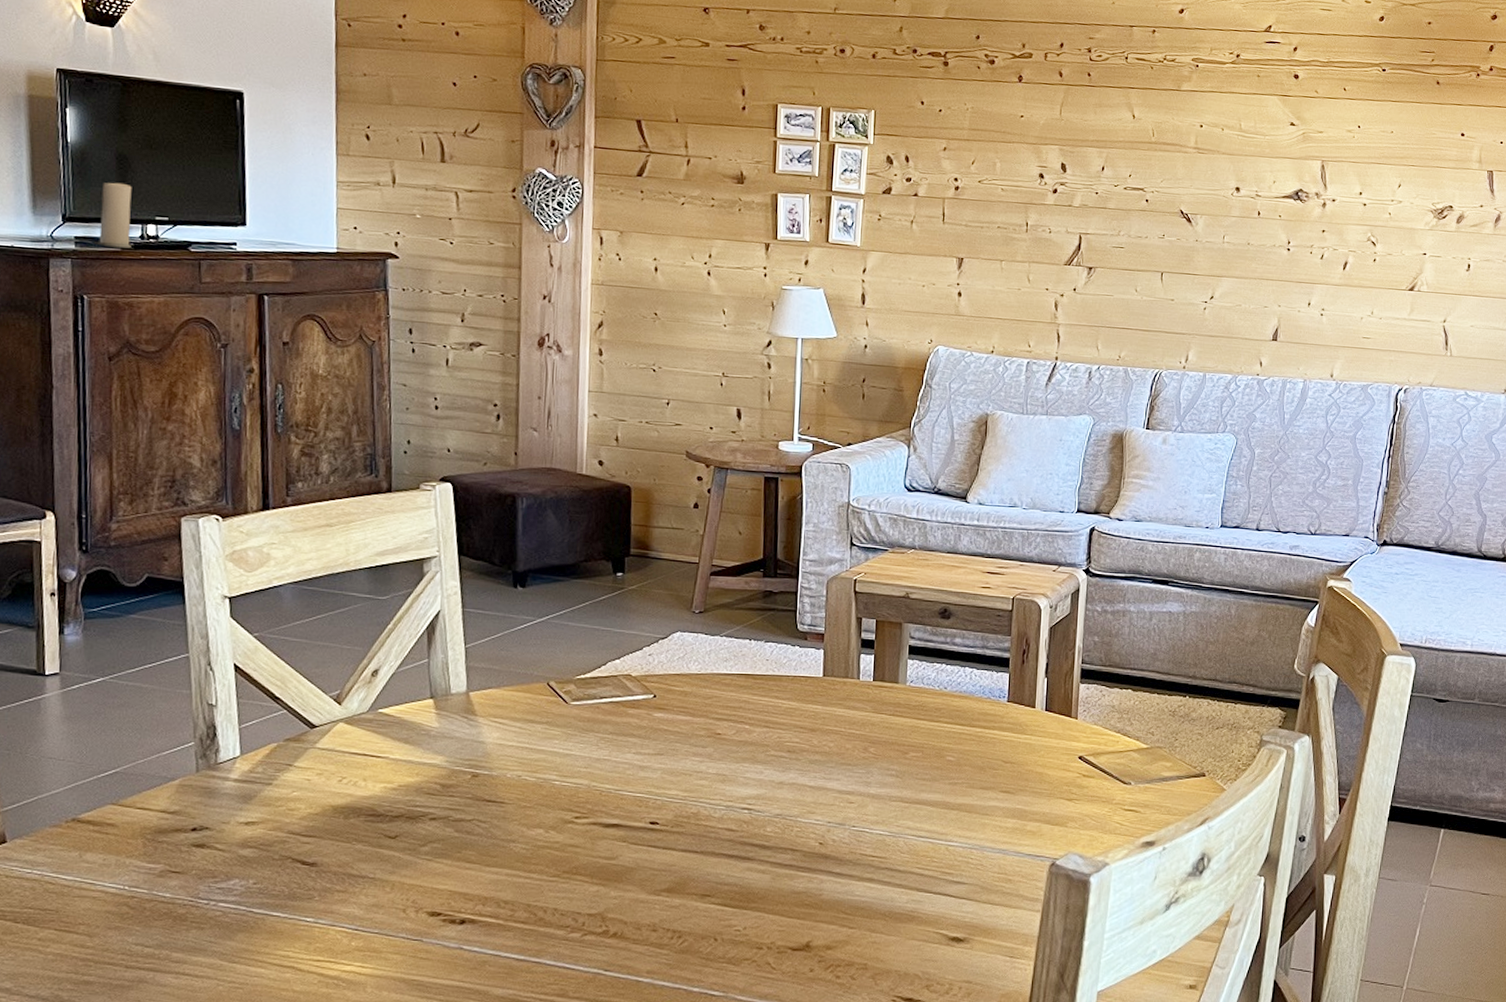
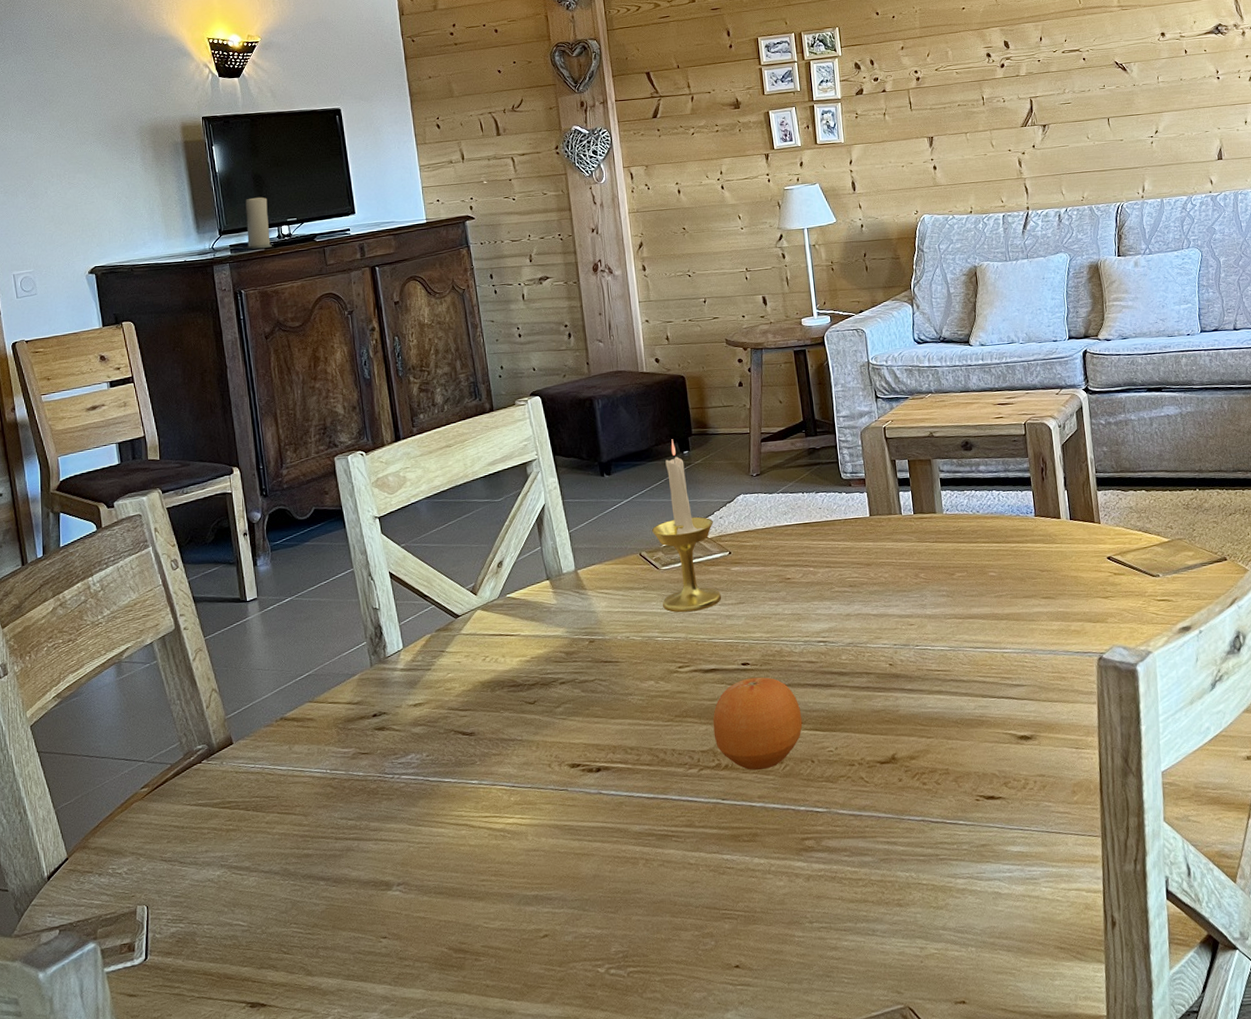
candlestick: none [565,557,640,757] -> present [651,439,722,613]
fruit: none [605,839,711,943] -> present [712,677,803,771]

